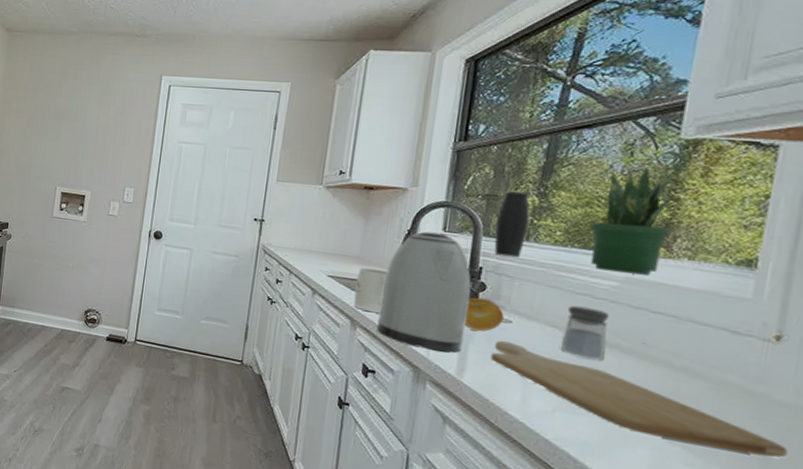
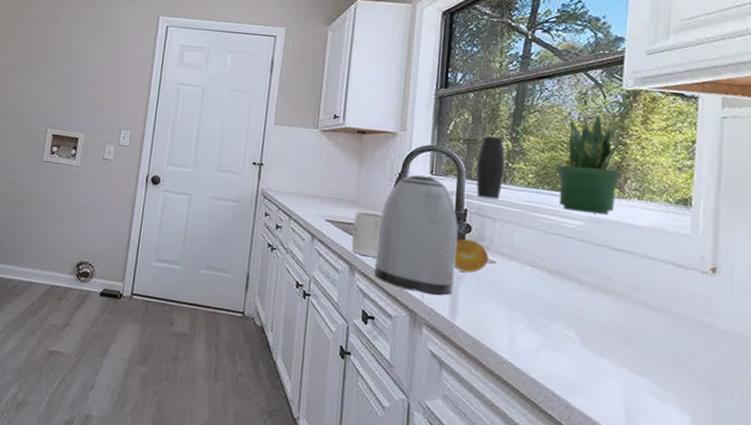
chopping board: present [490,341,787,458] -> none [479,281,731,383]
salt shaker: present [558,305,609,362] -> none [537,244,578,298]

